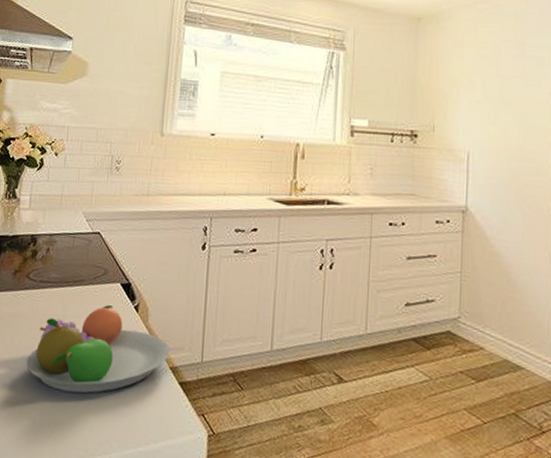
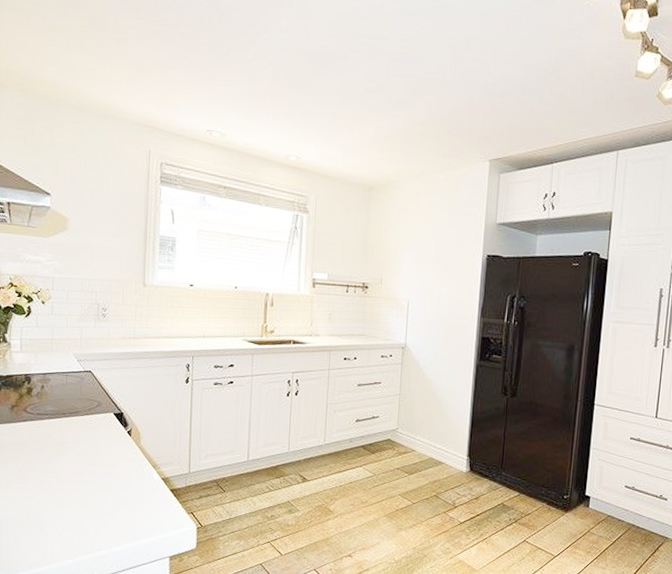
fruit bowl: present [26,305,171,394] -> none [30,431,162,503]

